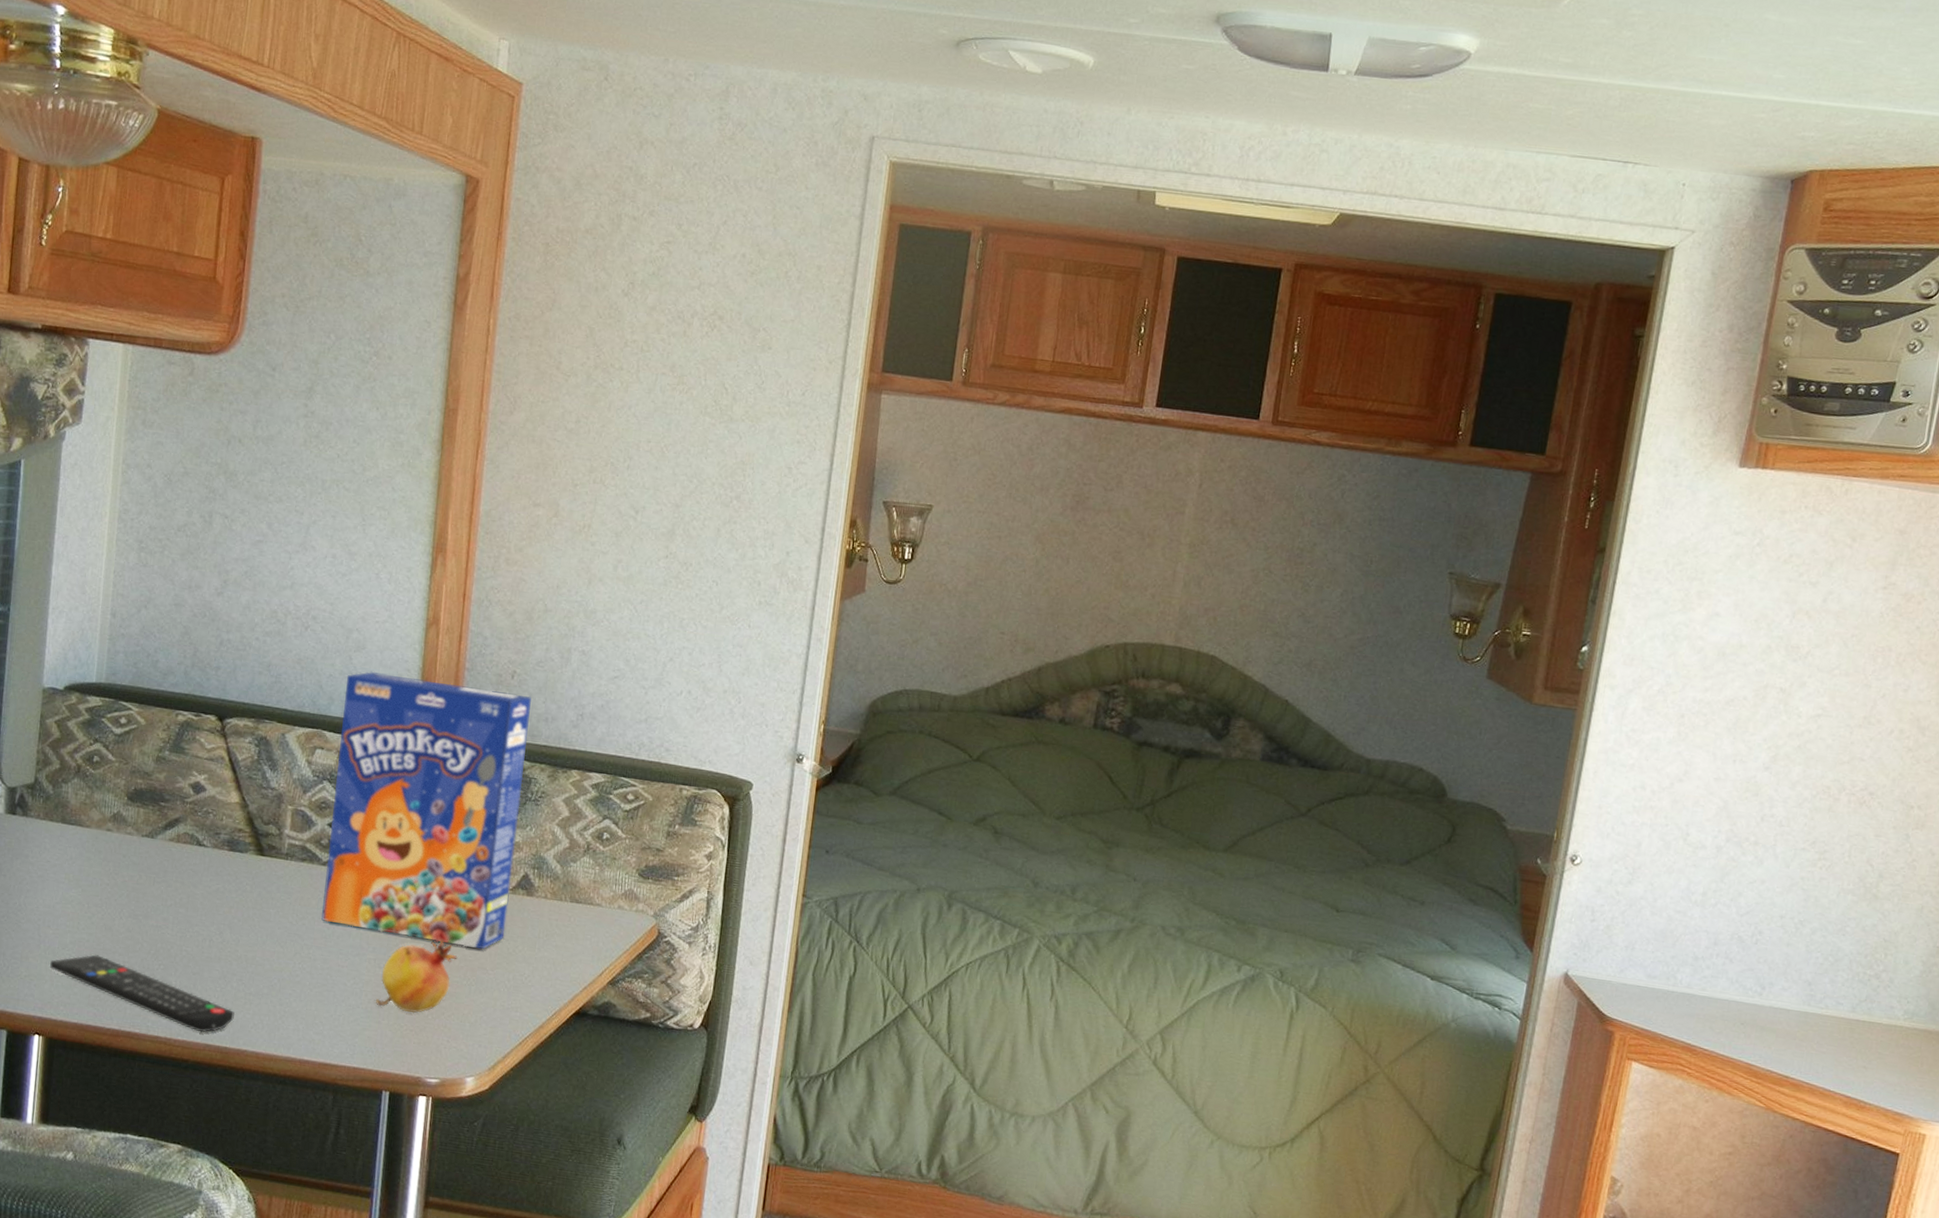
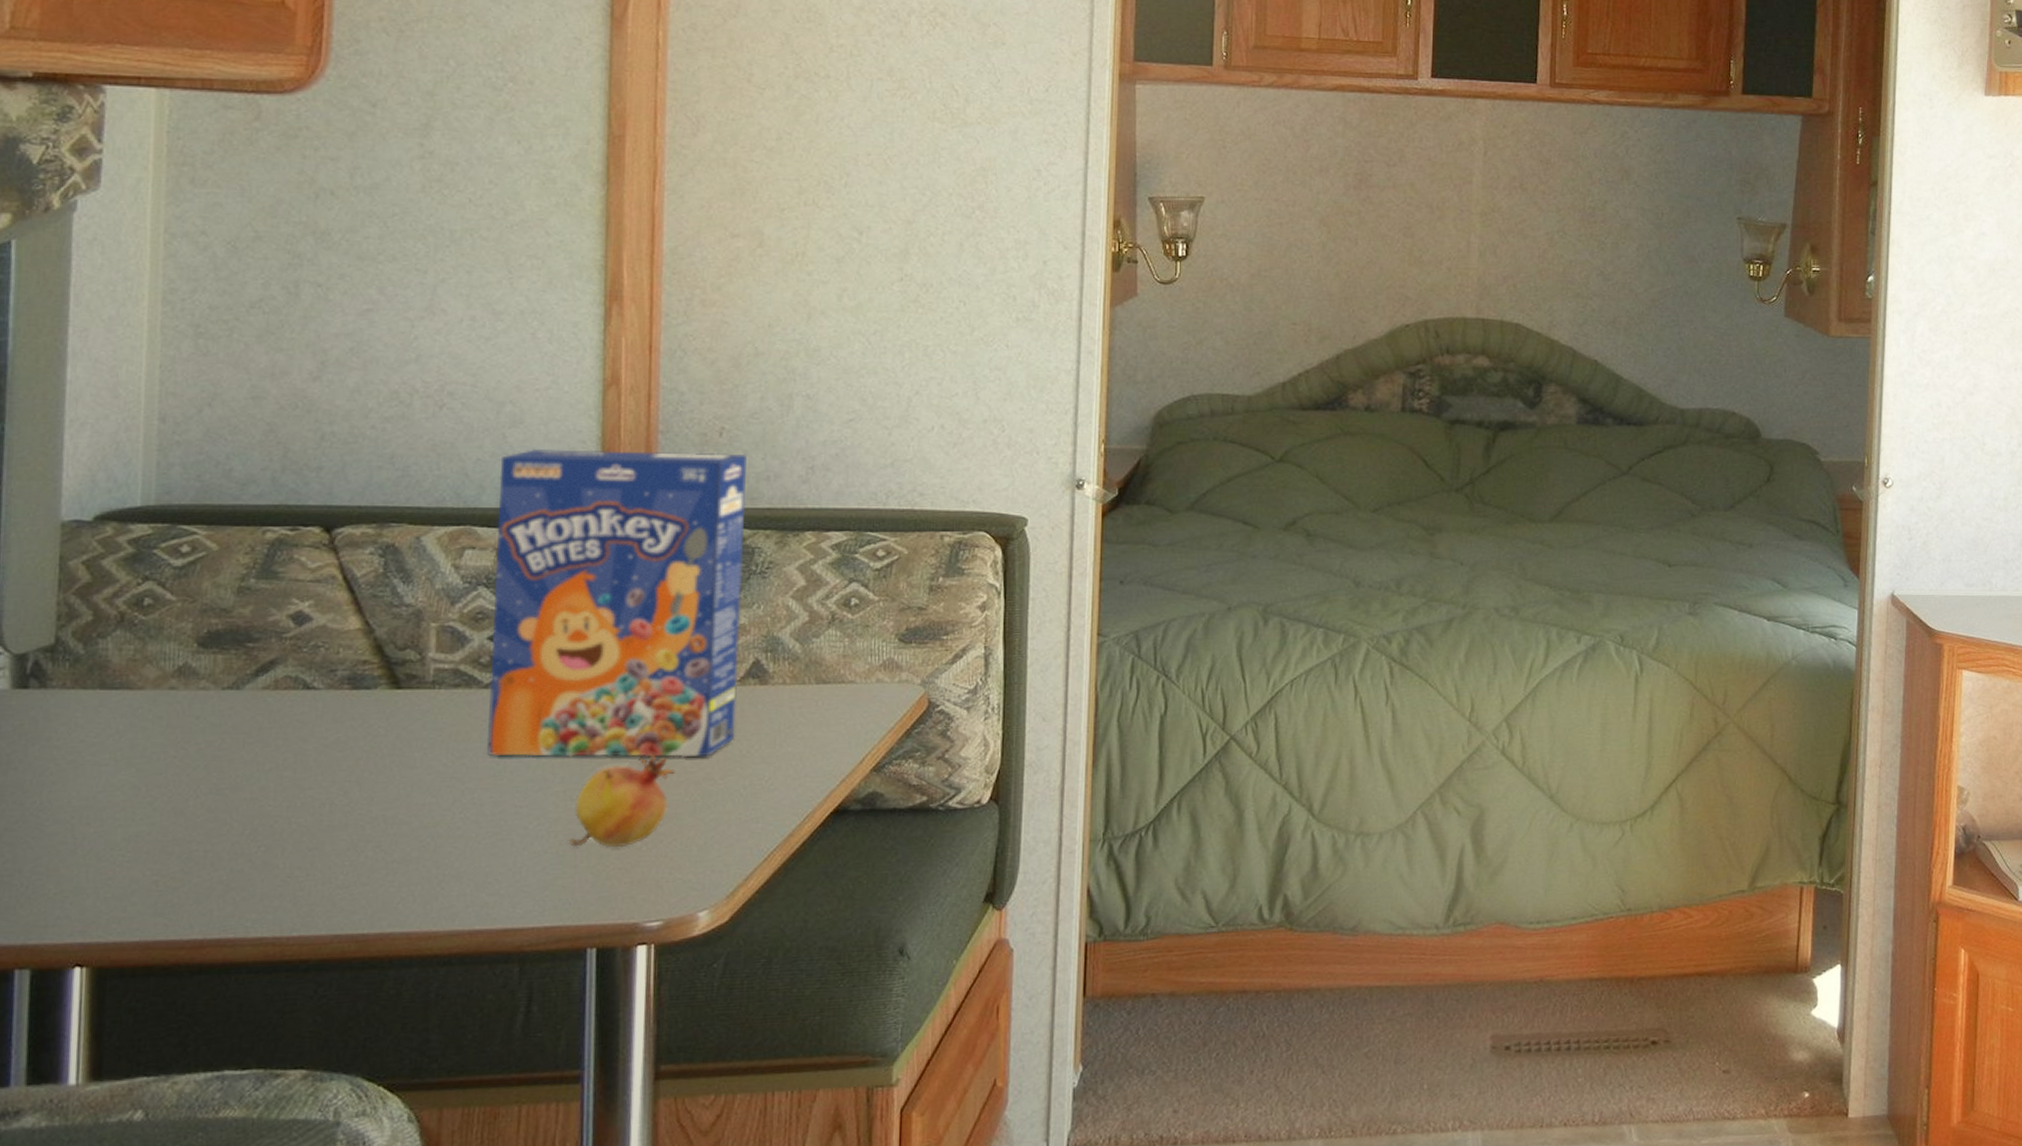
remote control: present [50,954,235,1032] -> none [93,849,372,921]

